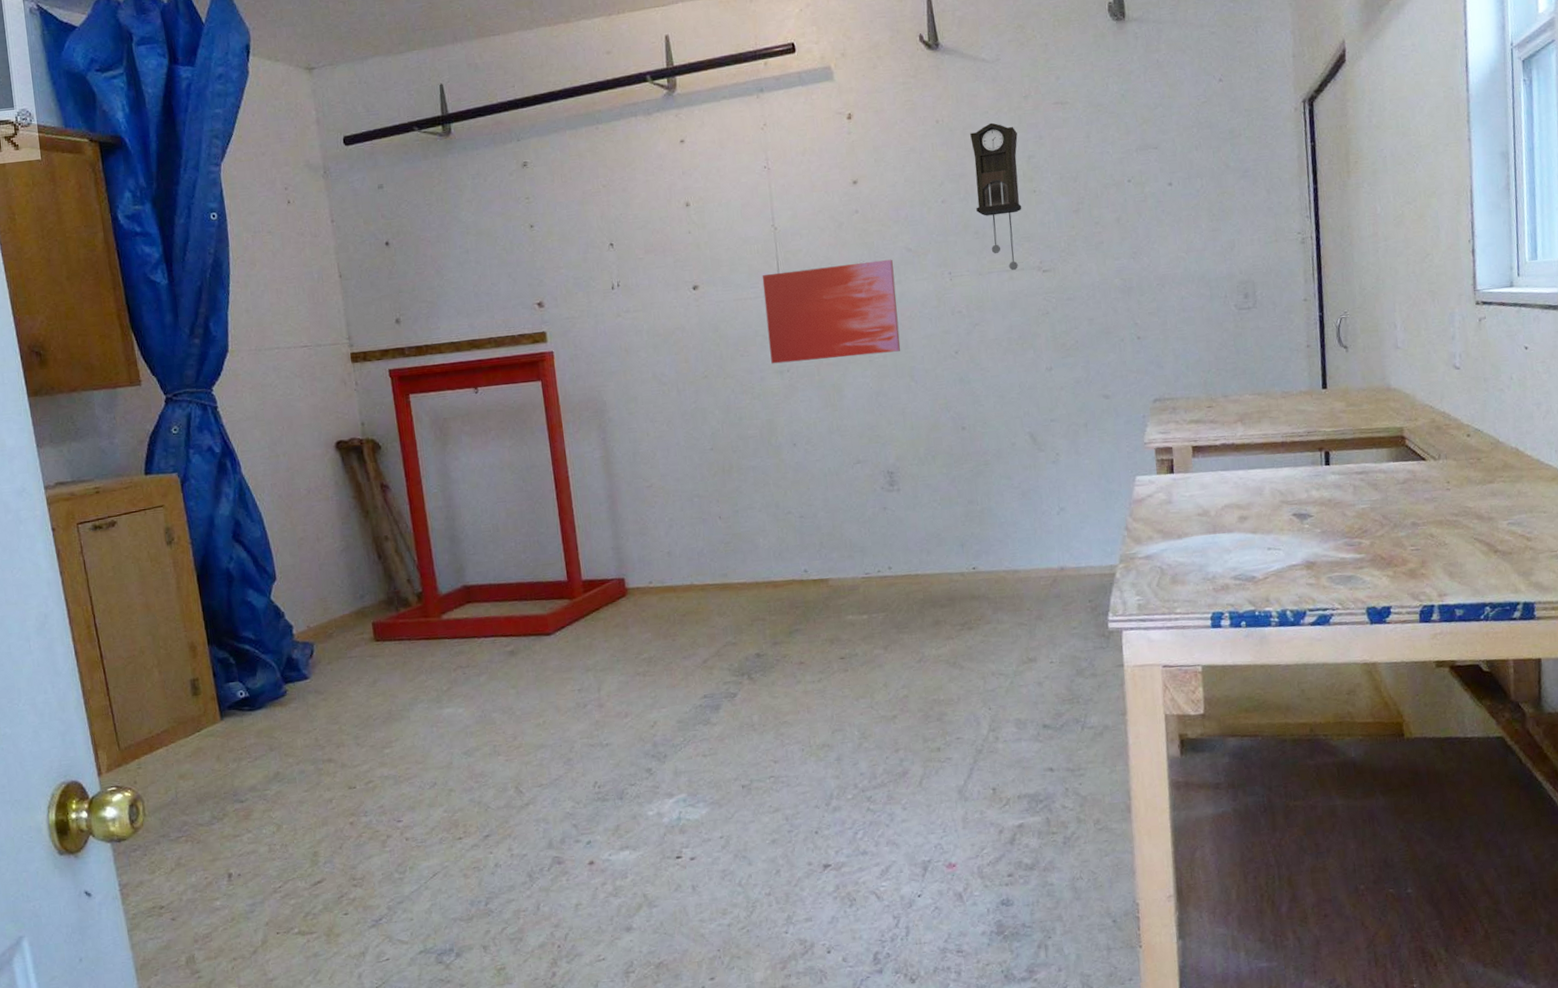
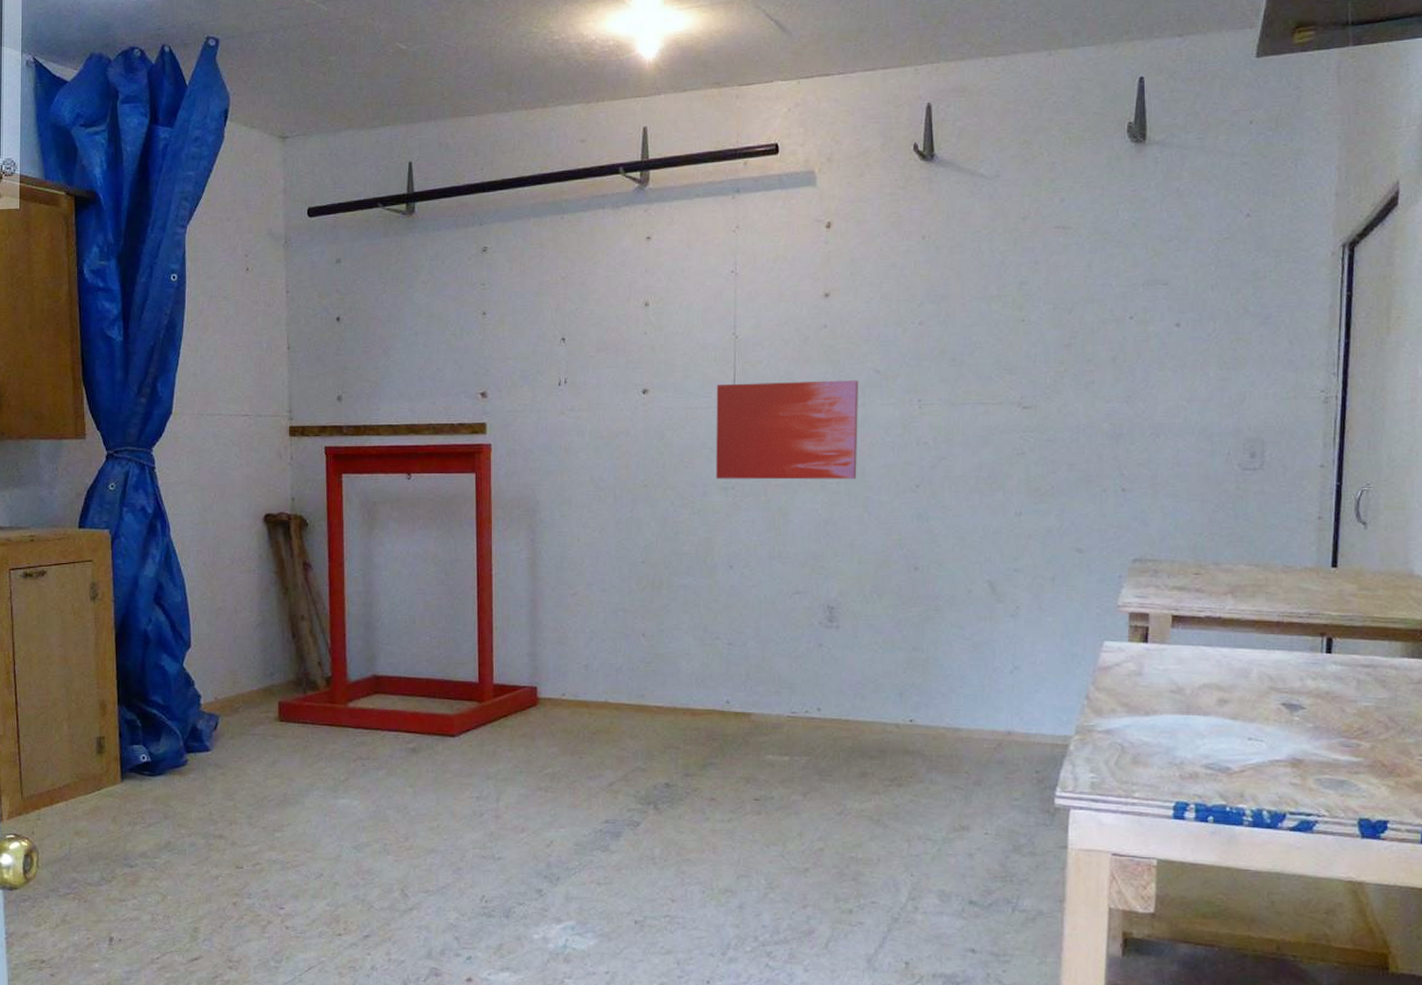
pendulum clock: present [970,122,1022,271] -> none [956,243,1010,404]

